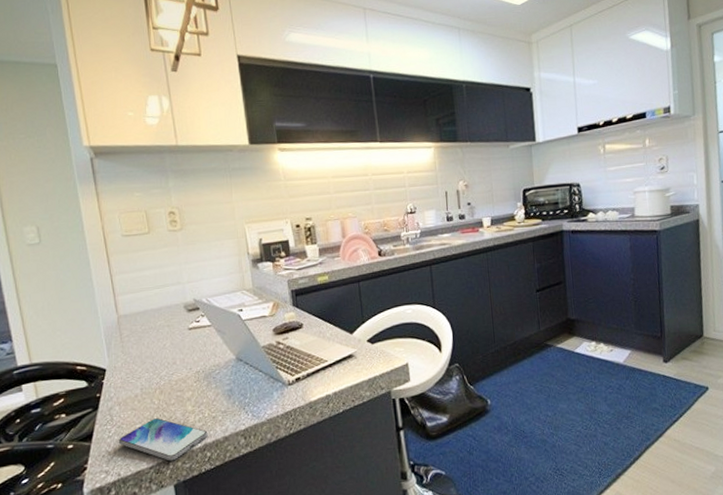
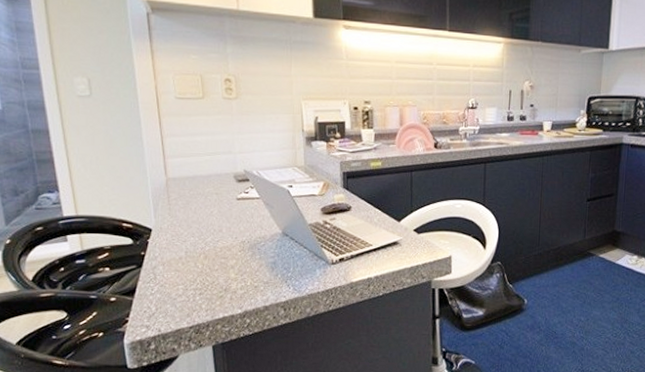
smartphone: present [118,418,208,461] -> none [160,282,249,324]

